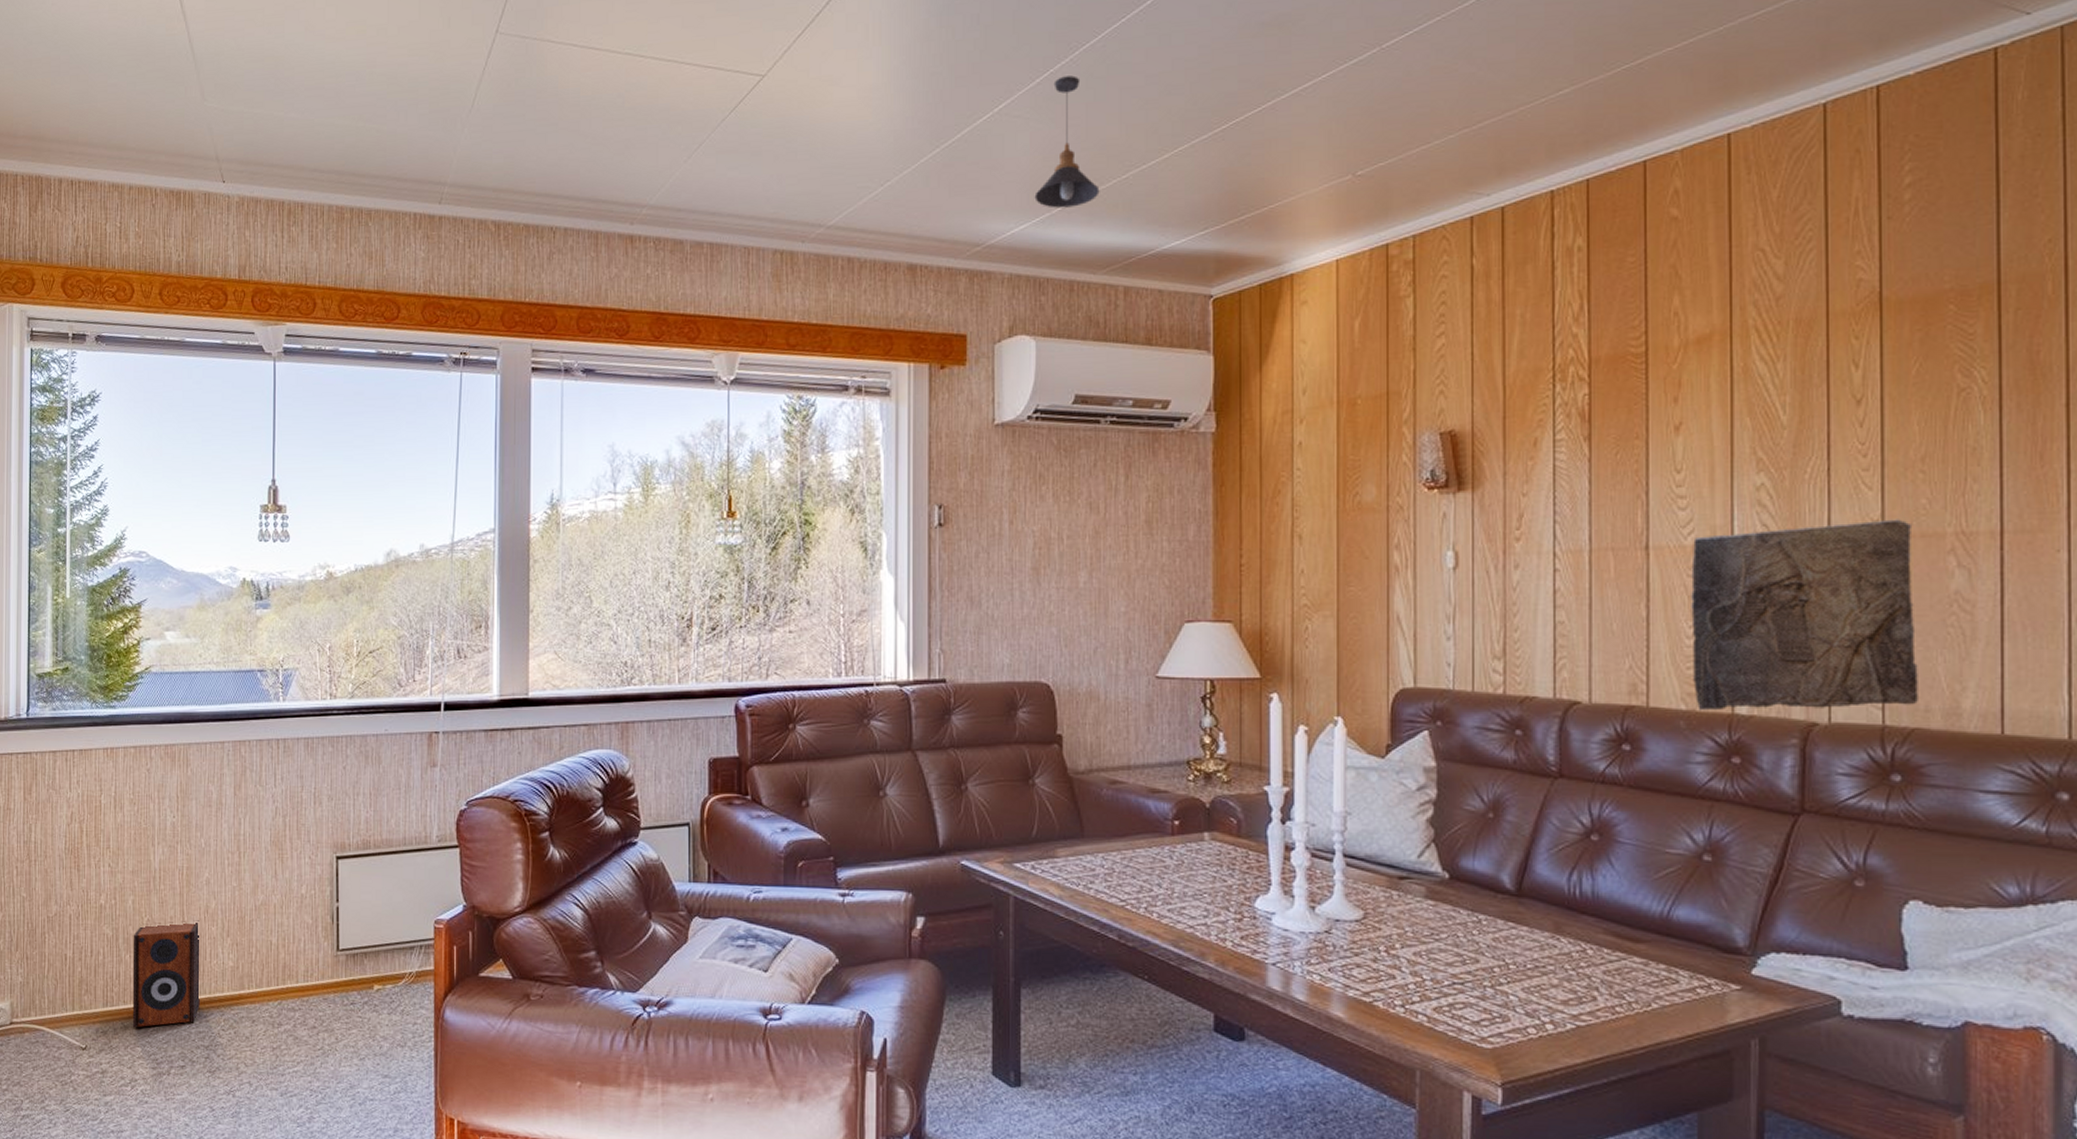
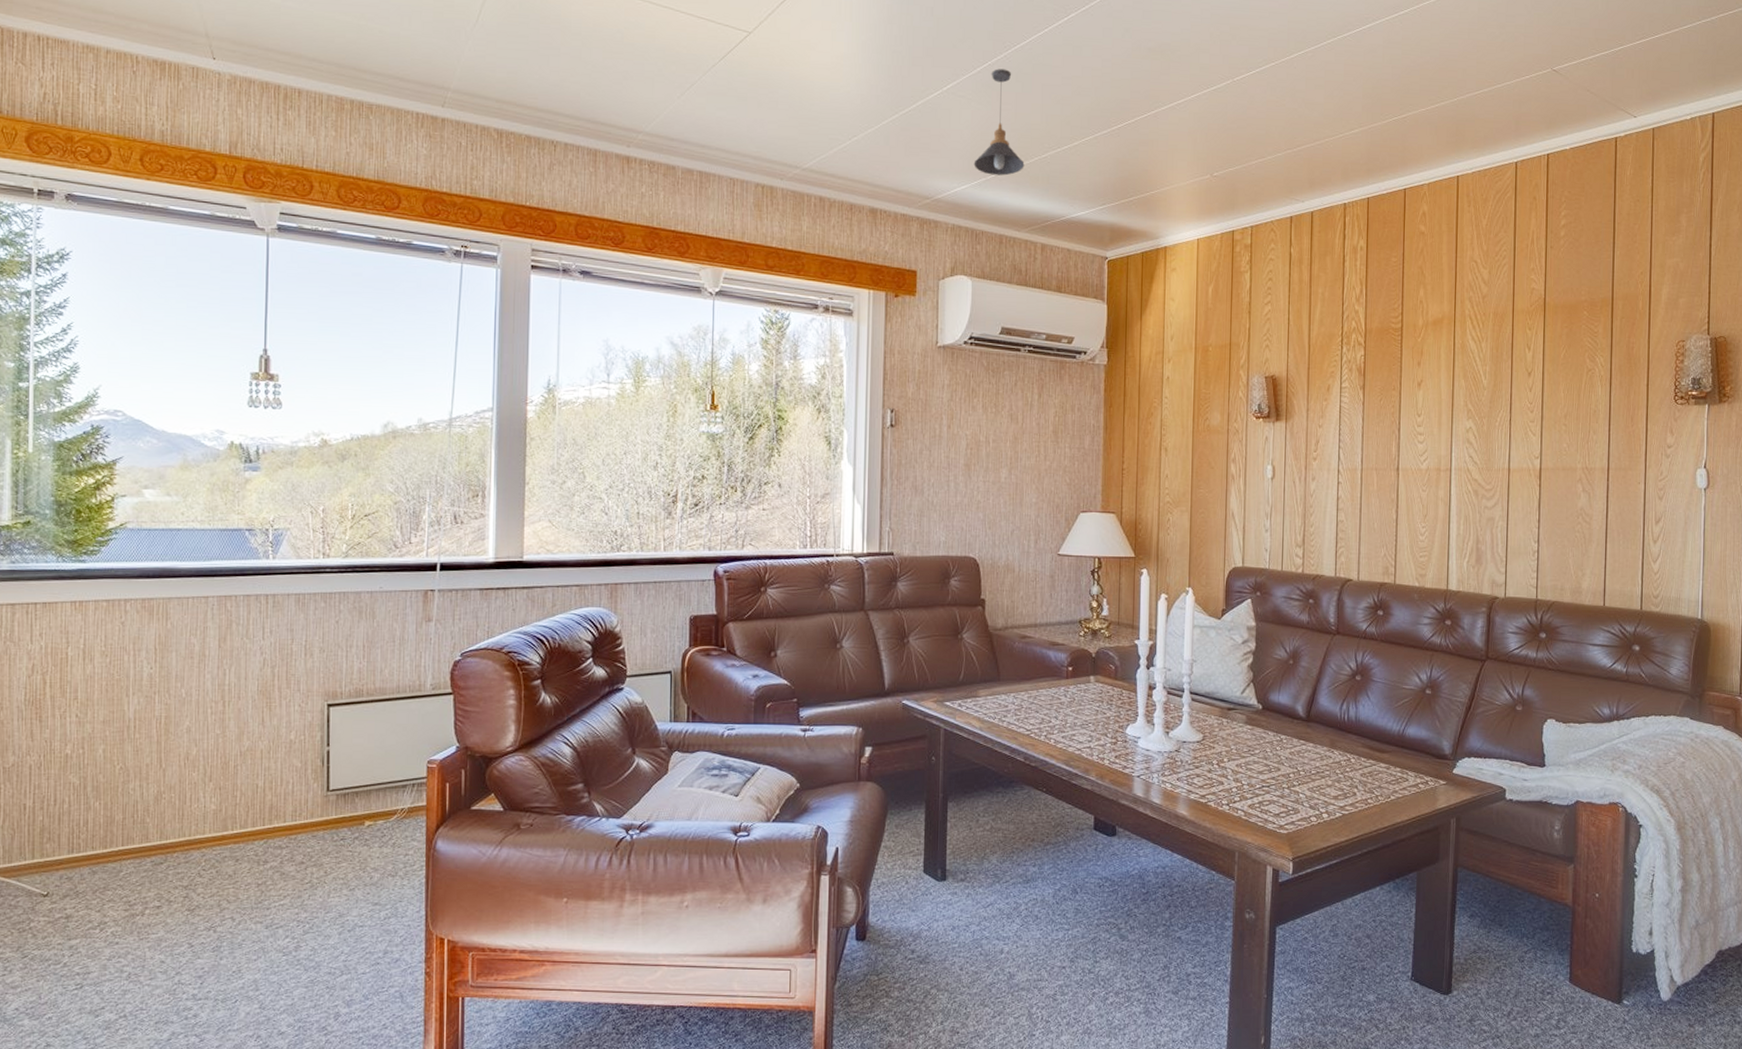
speaker: present [132,920,200,1028] -> none [102,767,179,873]
stone relief: present [1691,519,1918,711] -> none [1424,456,1558,587]

